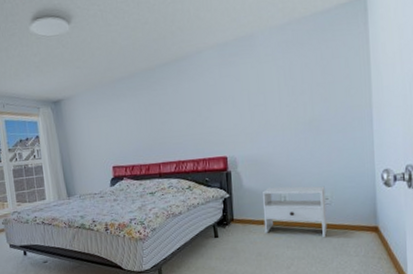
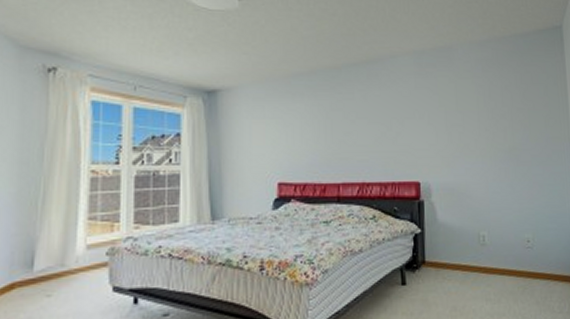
nightstand: present [262,186,327,238] -> none [458,223,529,289]

